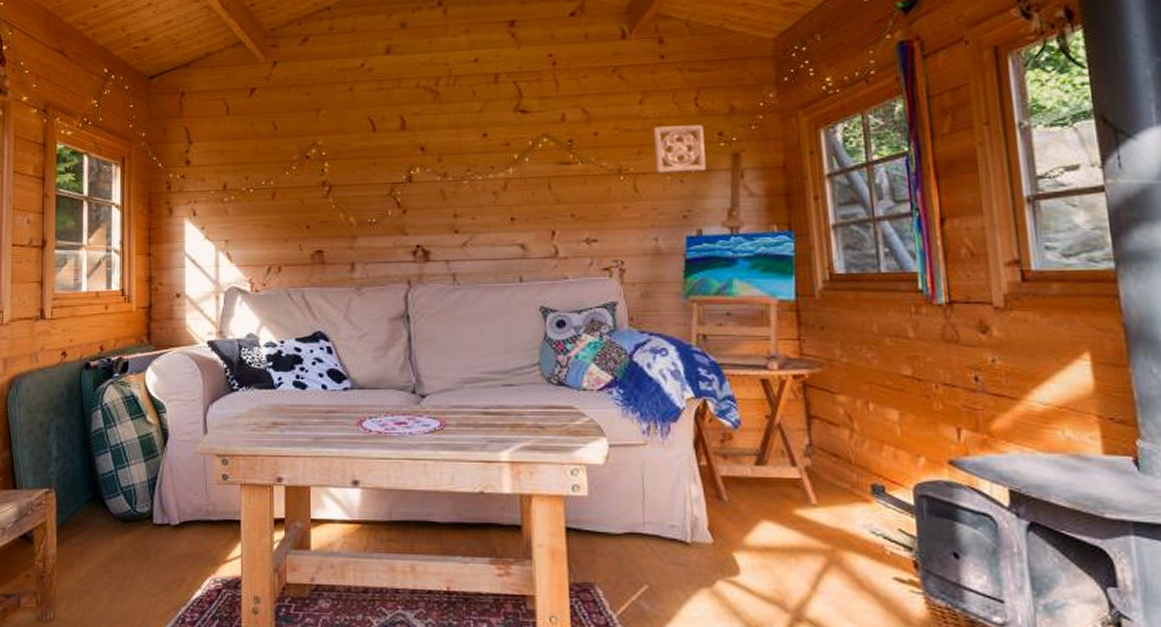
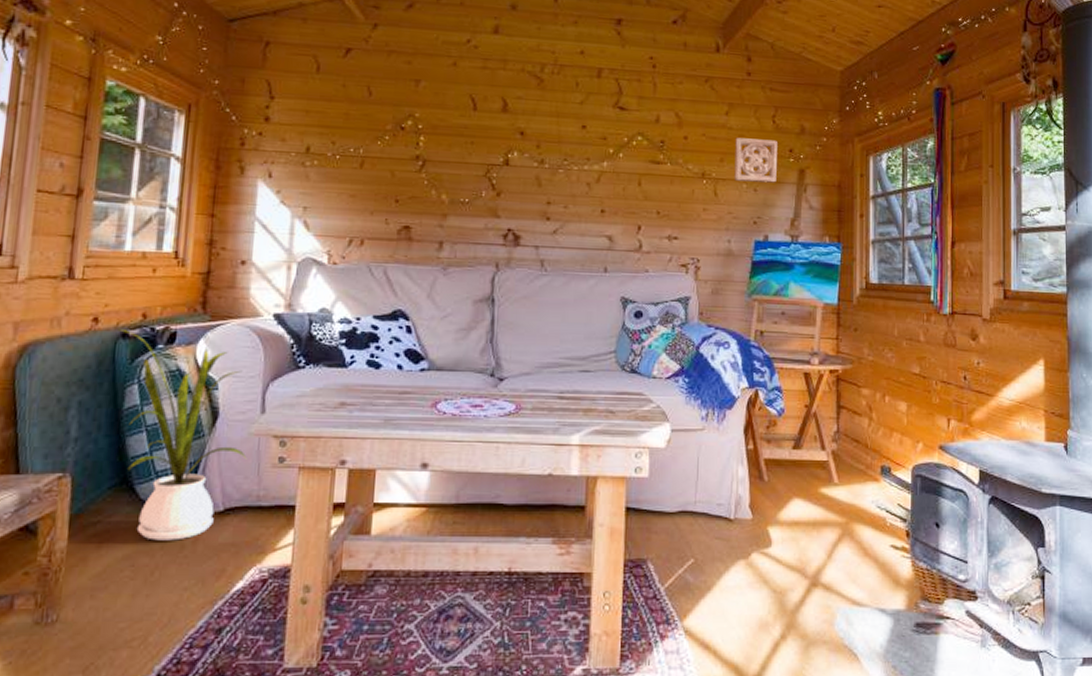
house plant: none [82,360,194,551] -> present [118,328,246,541]

